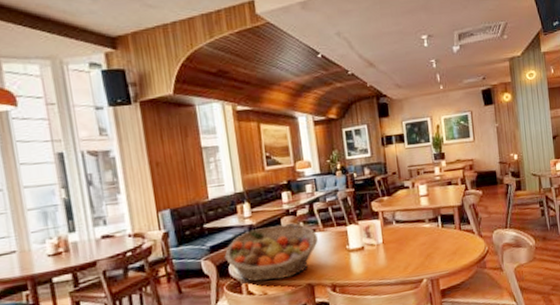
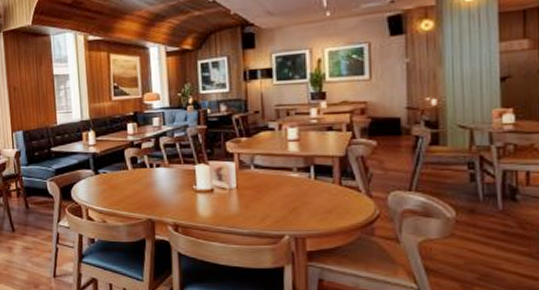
fruit basket: present [224,224,318,282] -> none [68,156,162,210]

